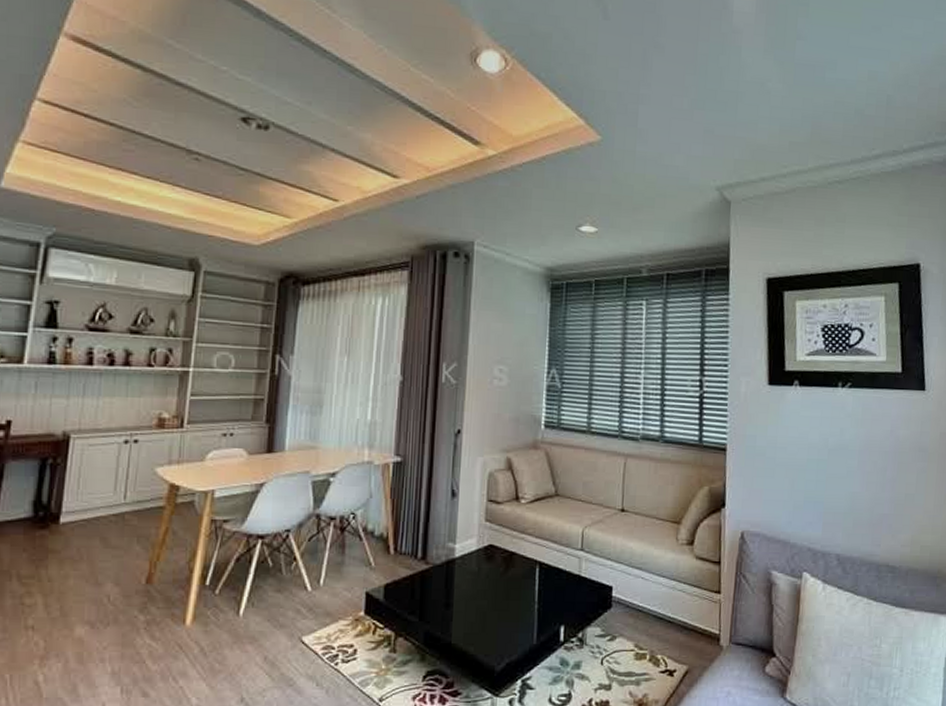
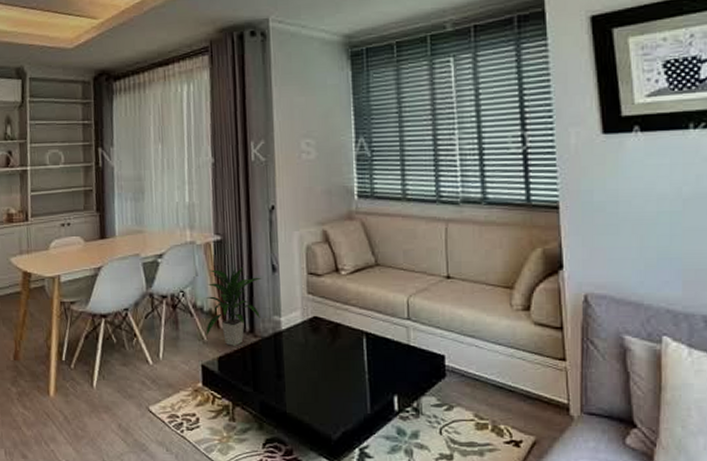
indoor plant: none [374,490,440,573] -> present [205,266,262,346]

